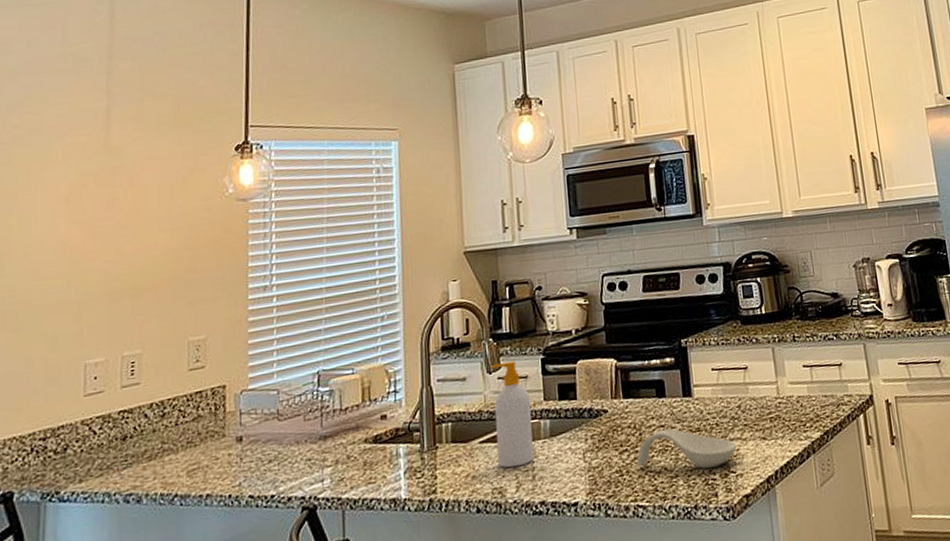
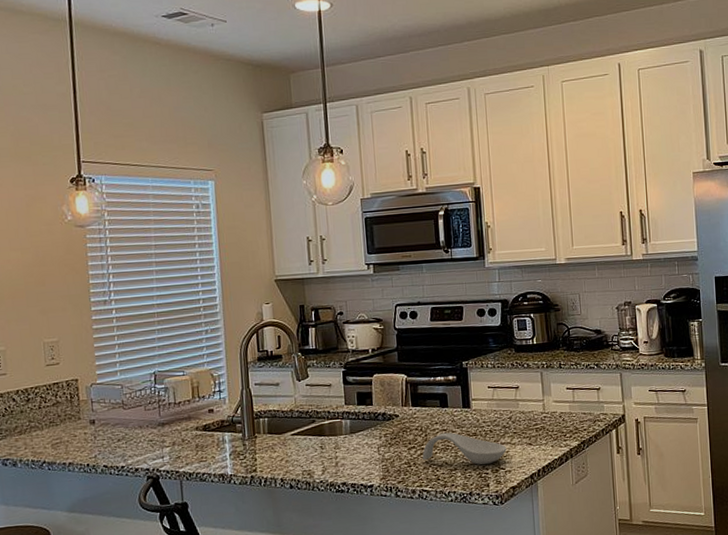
soap bottle: present [490,360,534,468] -> none [299,372,337,456]

